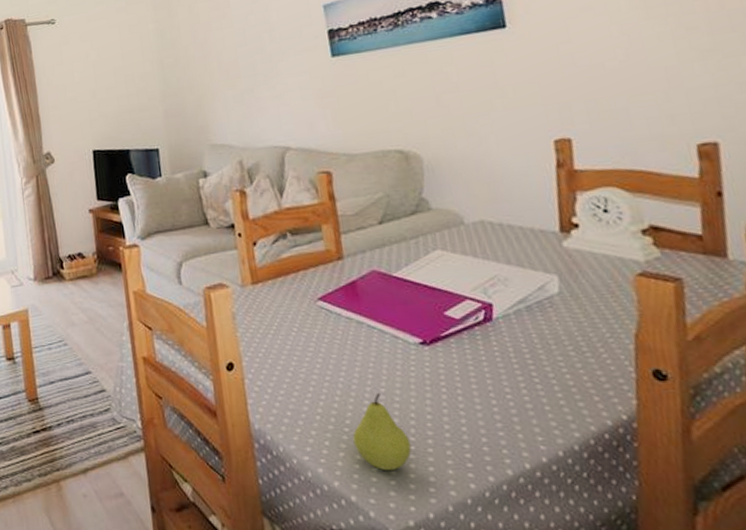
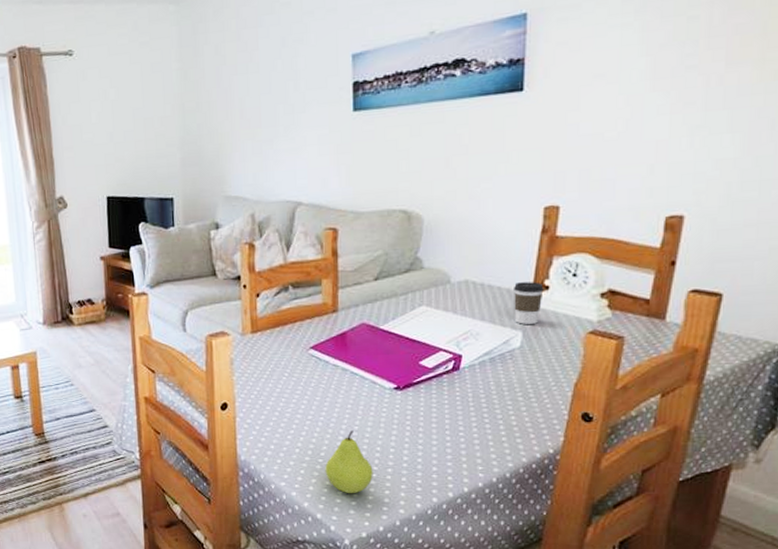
coffee cup: none [537,219,575,267] -> present [514,282,544,324]

